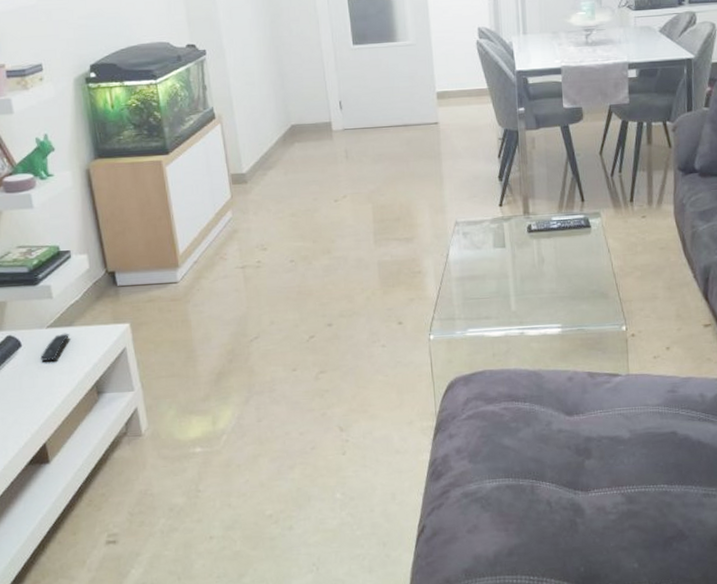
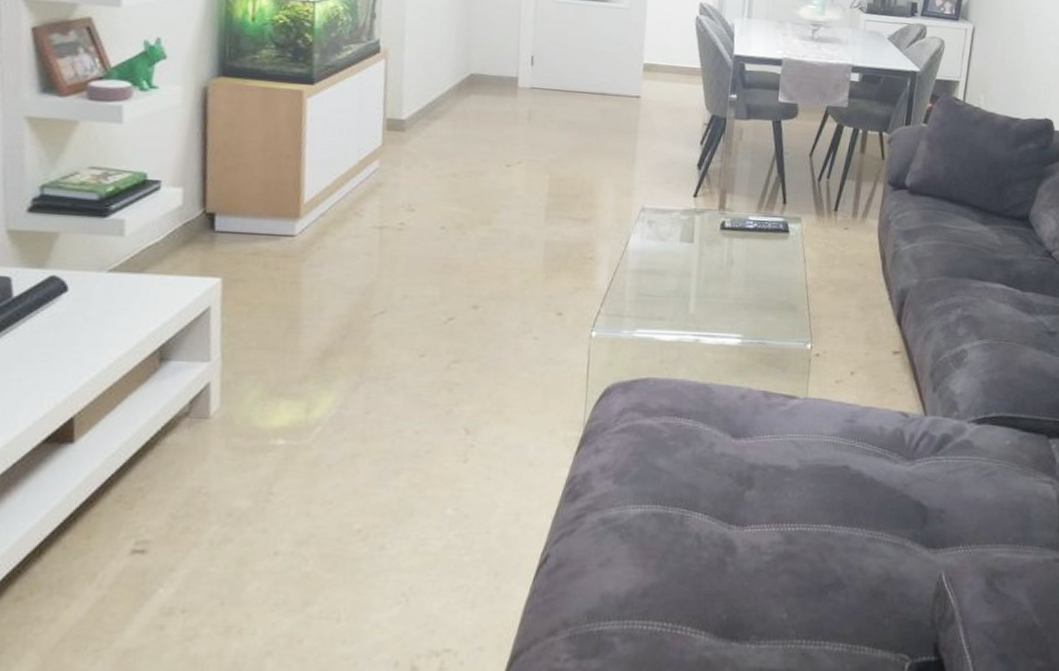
remote control: present [41,333,70,362] -> none [91,280,139,314]

